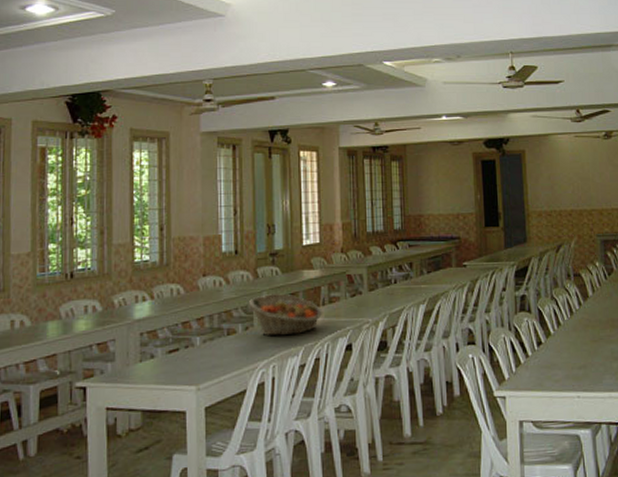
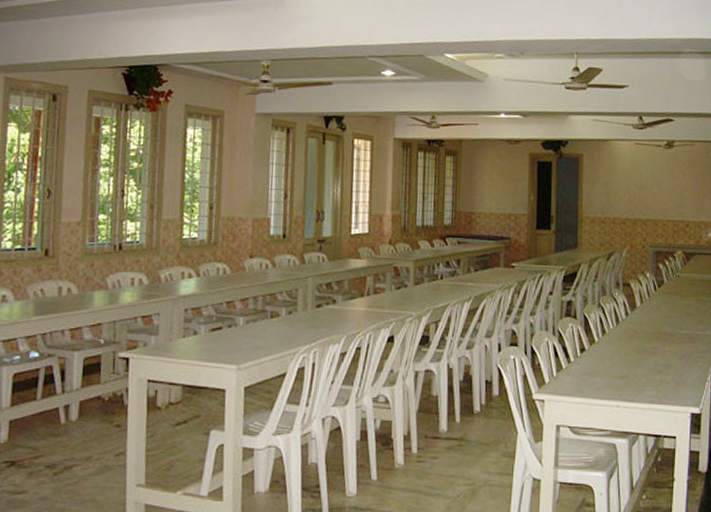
fruit basket: present [249,294,323,337] -> none [294,280,367,323]

